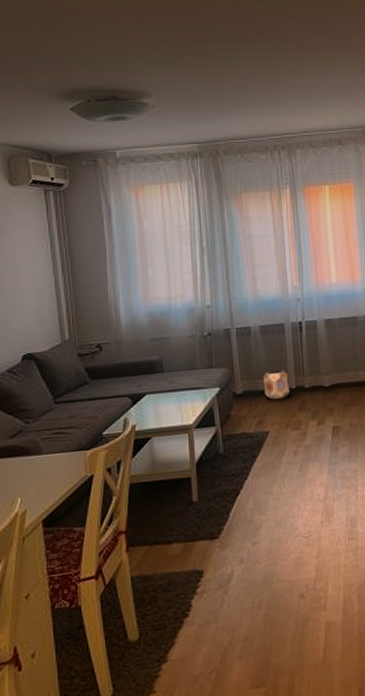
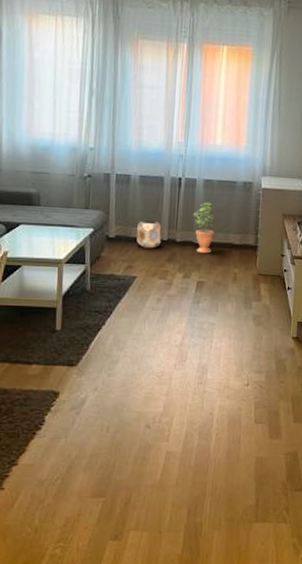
potted plant: none [318,339,343,397] -> present [193,199,215,254]

